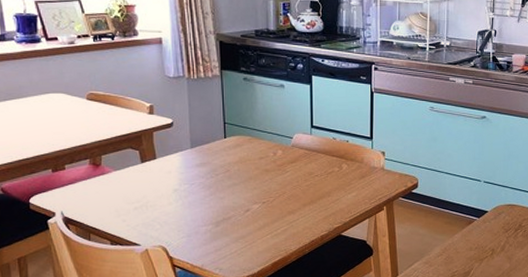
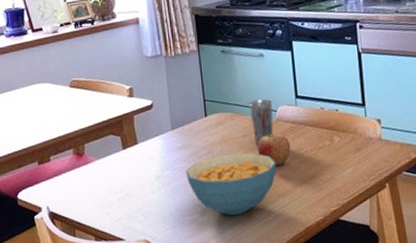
cereal bowl: none [202,173,289,228] -> present [185,152,277,216]
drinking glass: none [268,127,289,167] -> present [249,99,274,145]
fruit: none [272,155,303,186] -> present [257,131,291,165]

